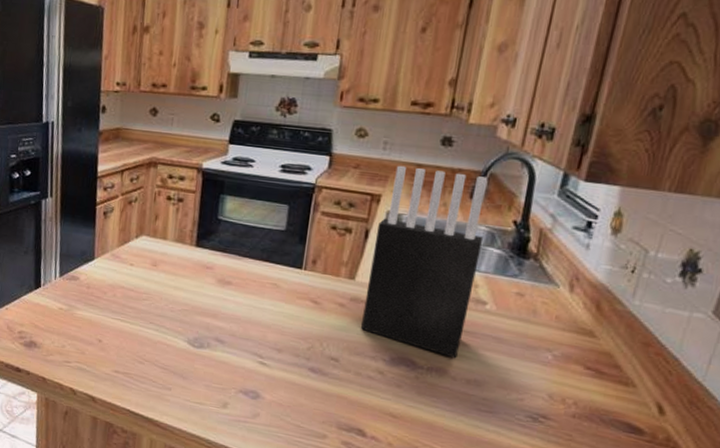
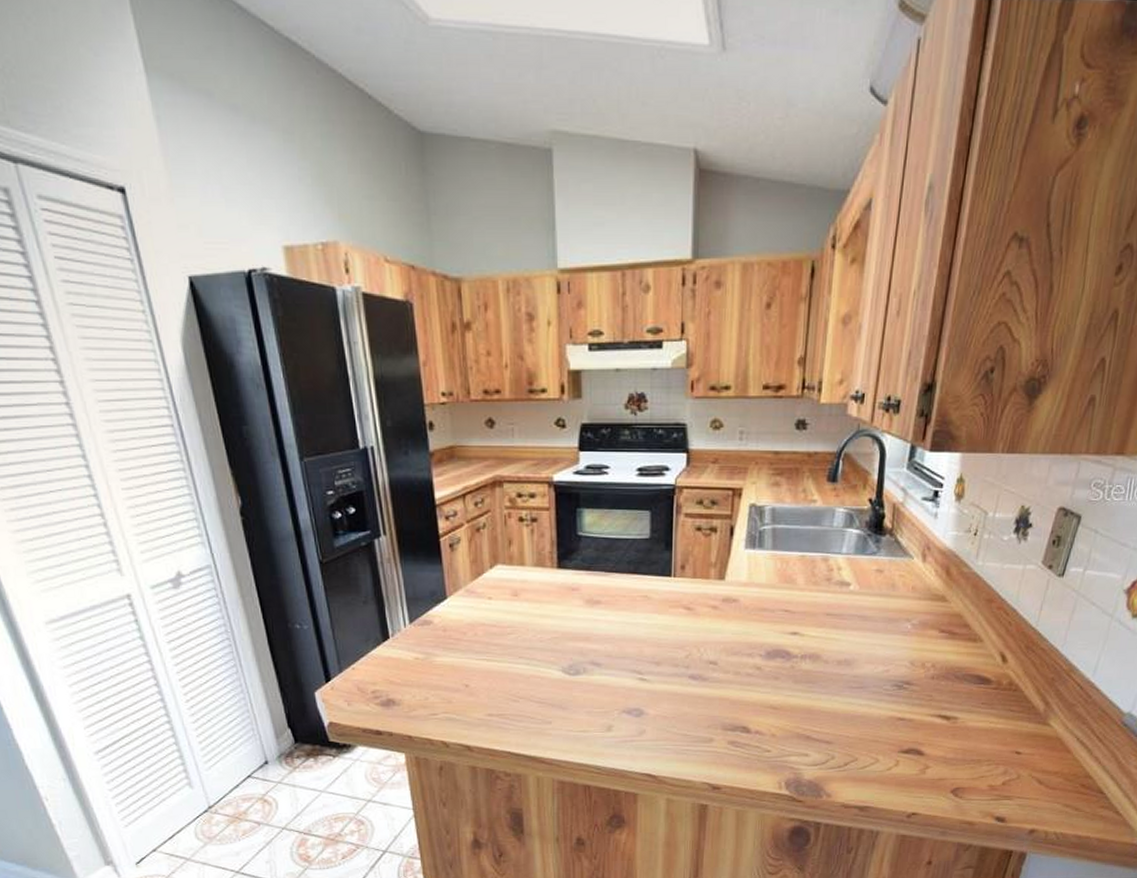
knife block: present [361,165,488,359] -> none [736,455,843,643]

